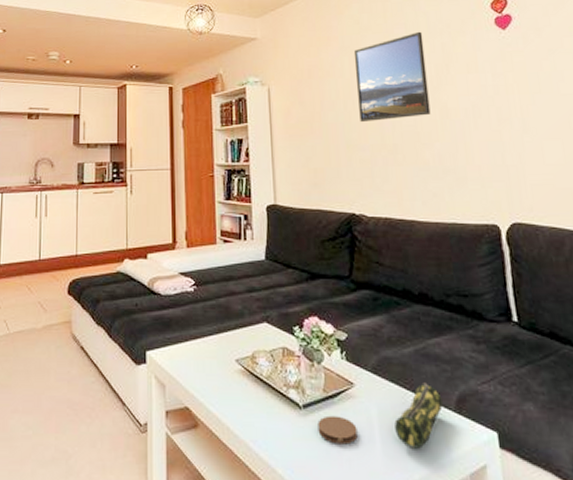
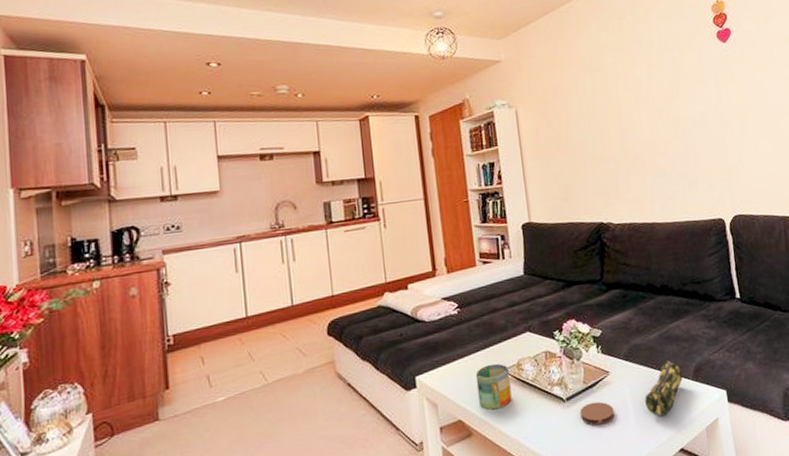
mug: none [207,351,243,403] -> present [475,363,512,410]
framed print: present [353,31,431,122] -> none [594,47,665,137]

